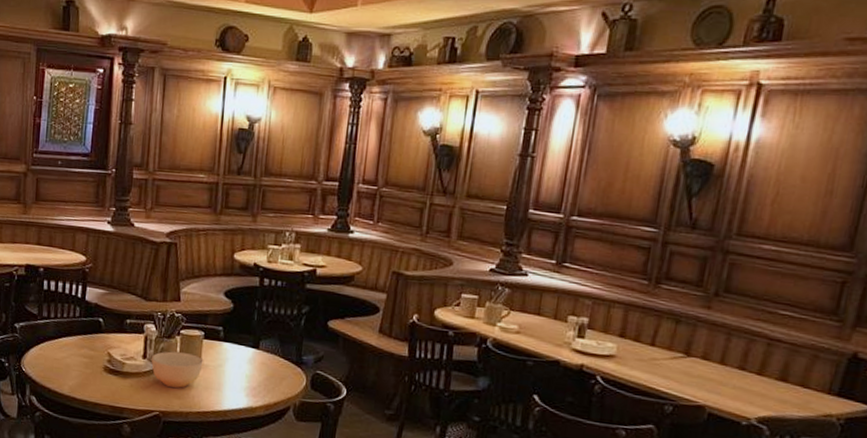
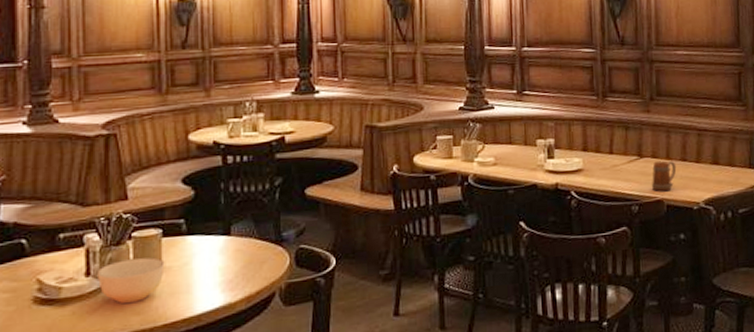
beer mug: none [693,363,731,399] -> present [651,160,677,192]

